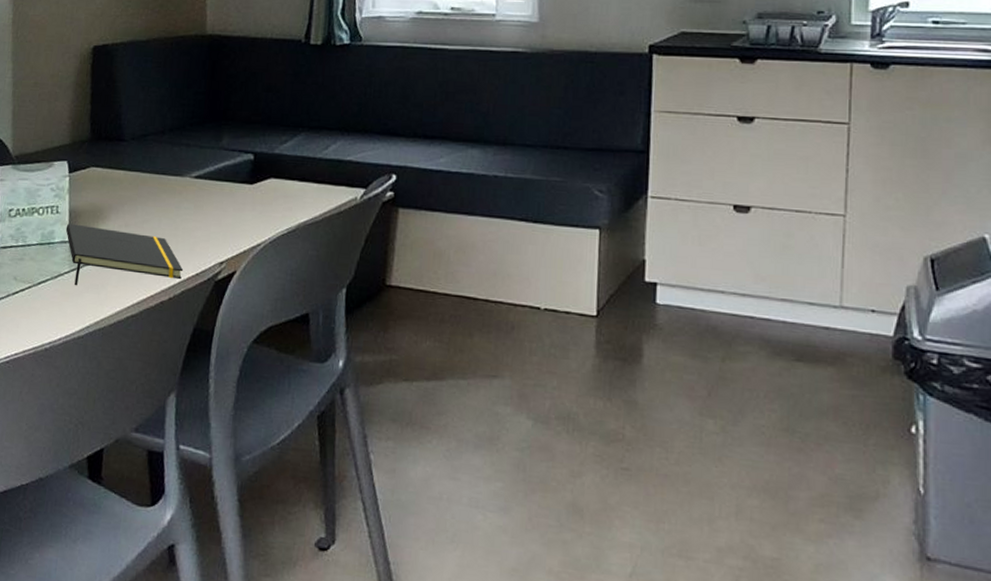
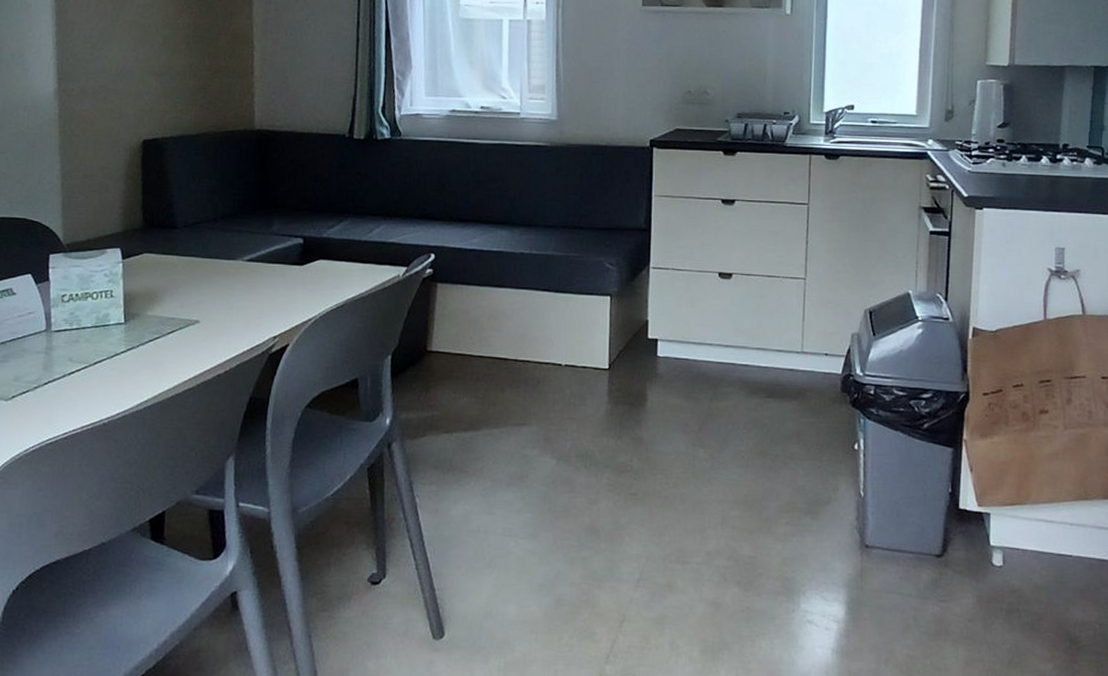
notepad: present [65,223,184,286] -> none [120,306,239,364]

